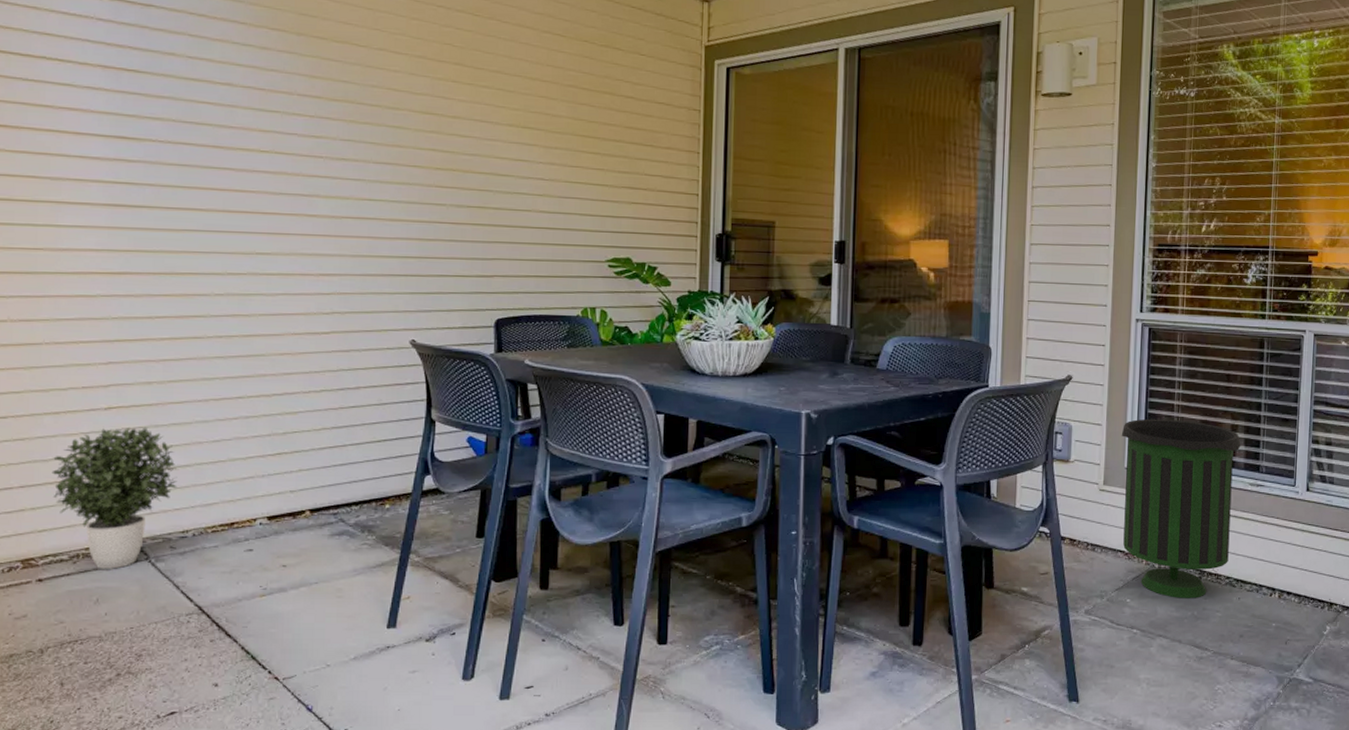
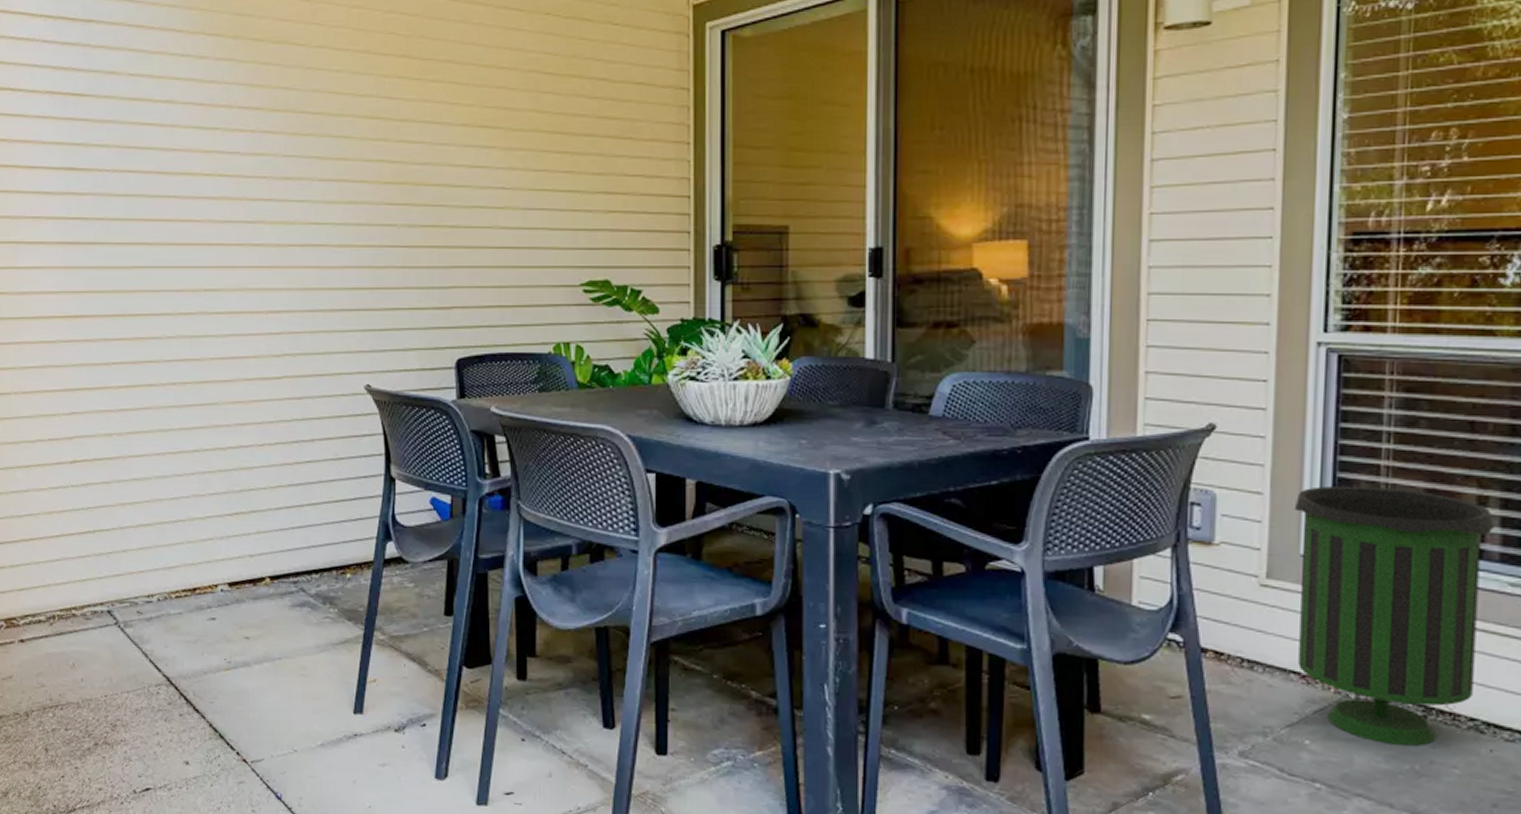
potted plant: present [52,427,178,570] -> none [26,482,141,634]

